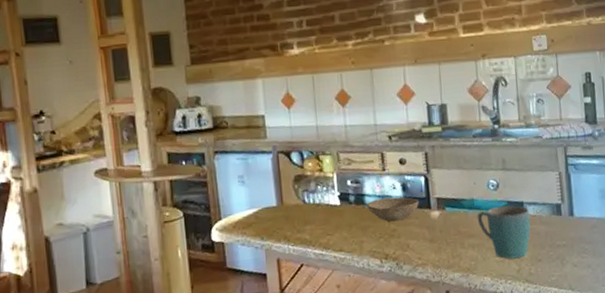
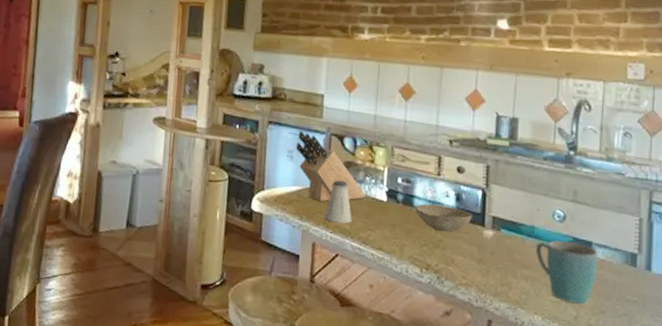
knife block: none [245,155,320,219] -> present [295,131,366,202]
saltshaker: none [284,194,311,236] -> present [324,180,352,224]

